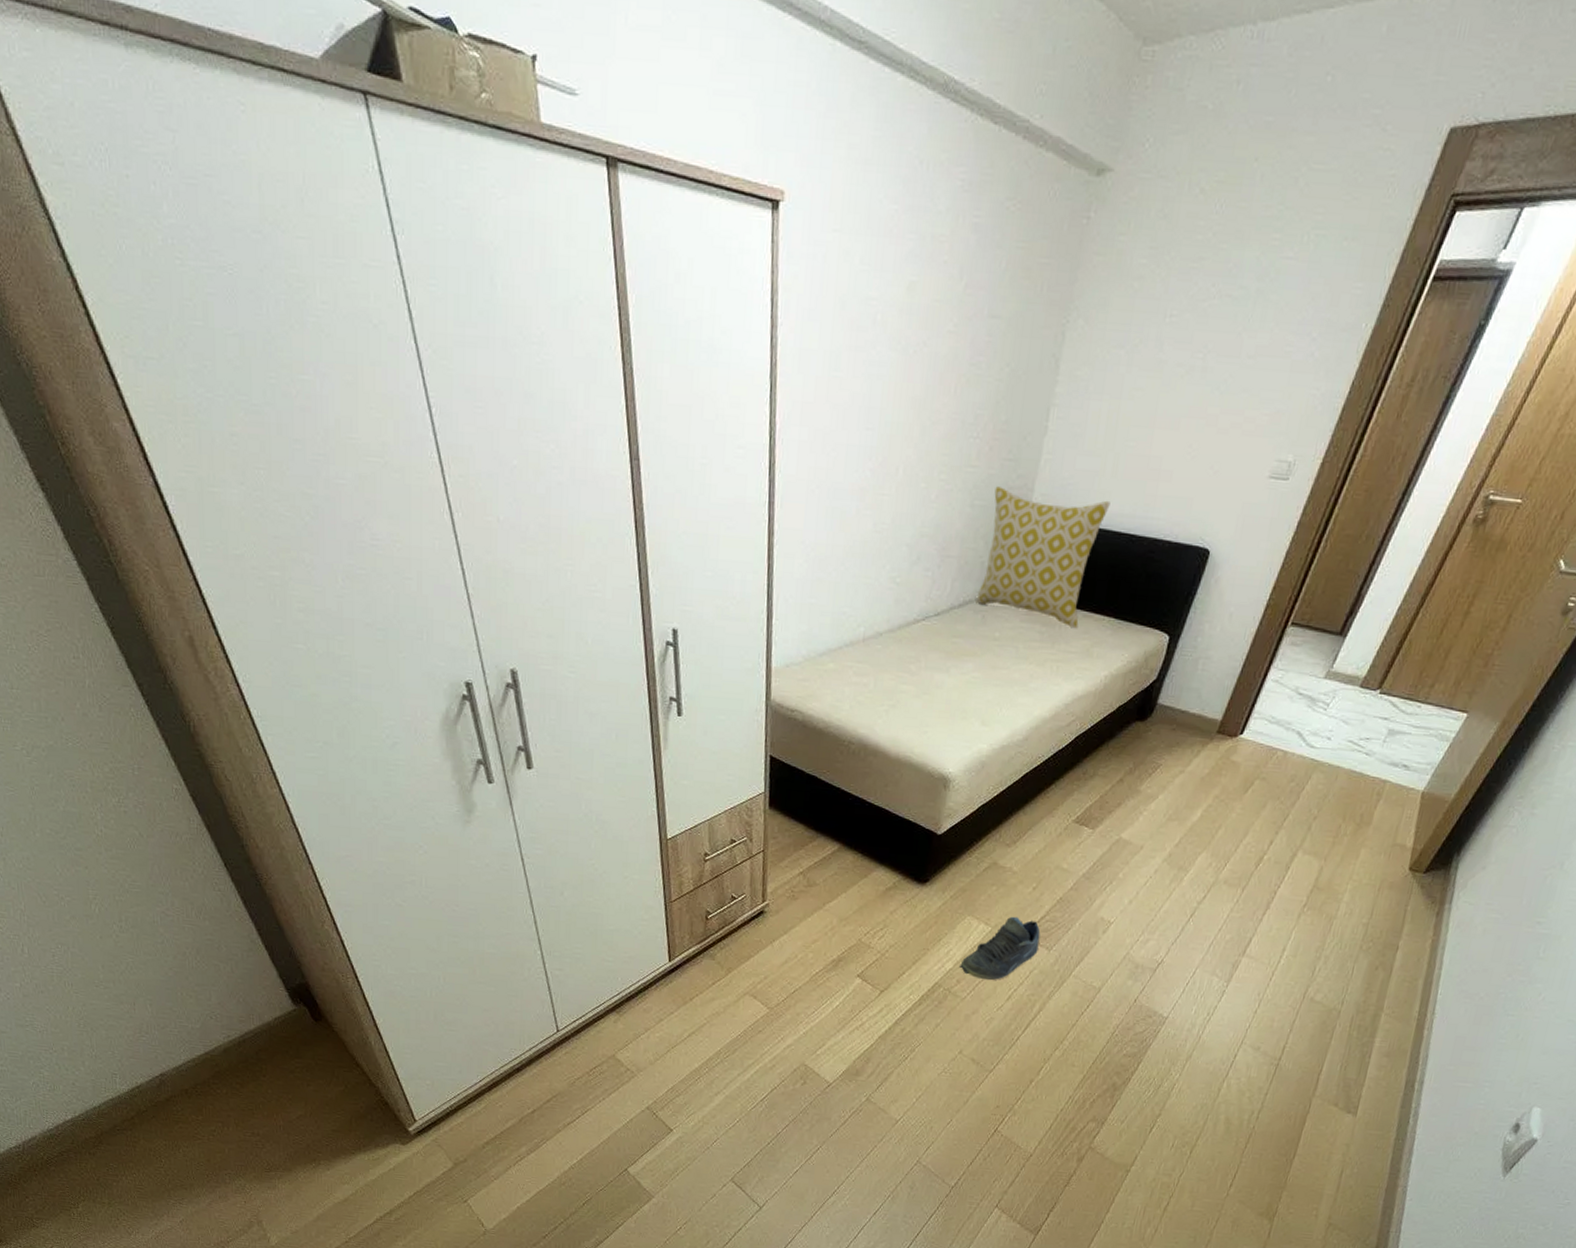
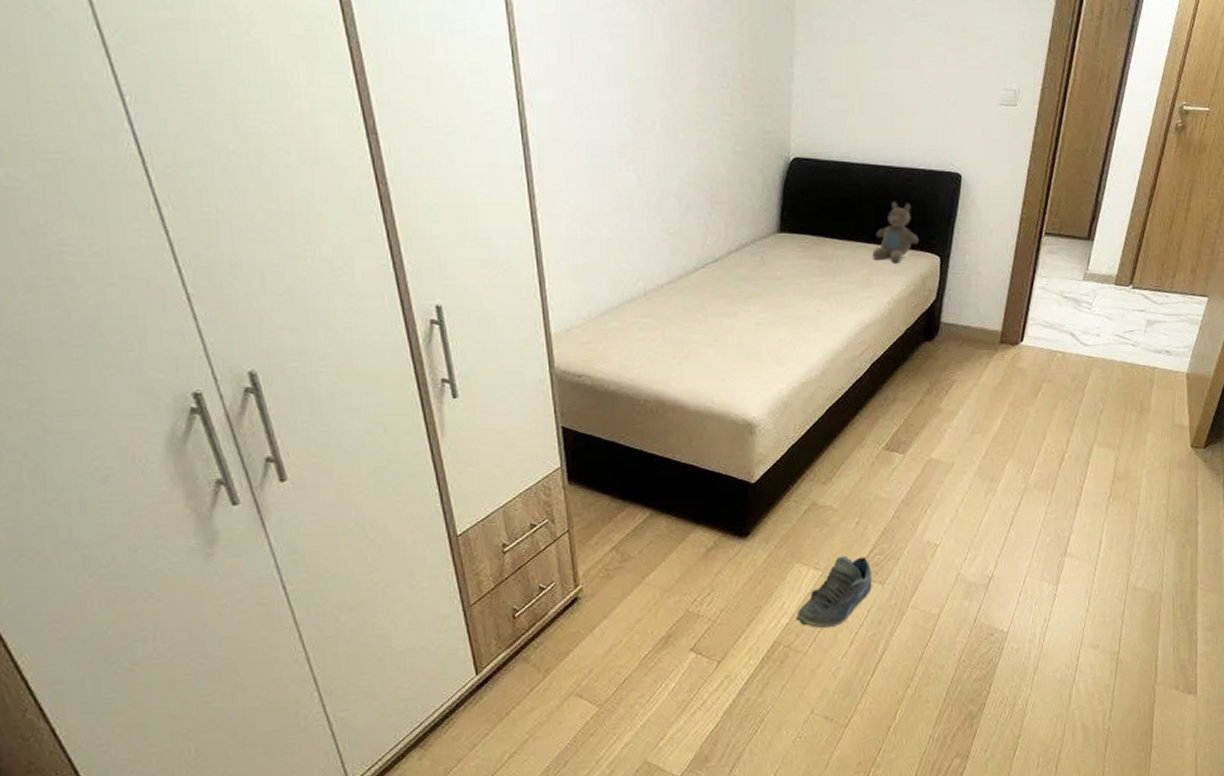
pillow: present [976,486,1110,629] -> none [752,132,864,260]
stuffed animal: none [1097,572,1150,637] -> present [872,201,919,263]

